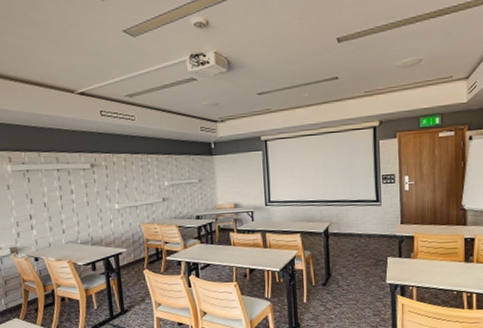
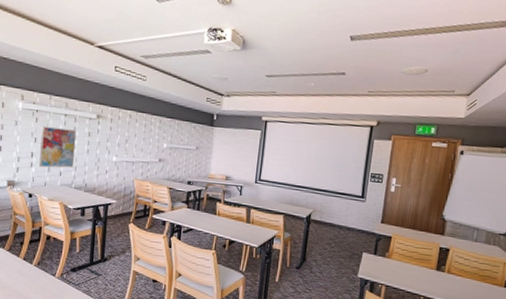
wall art: none [35,184,76,229] -> present [38,125,76,168]

